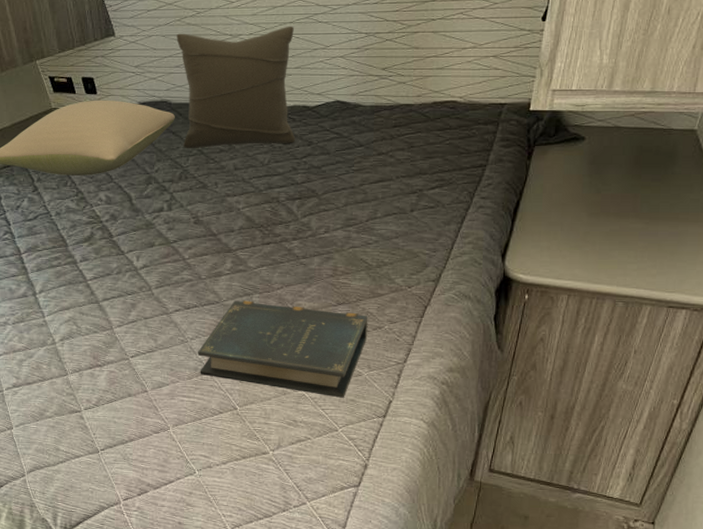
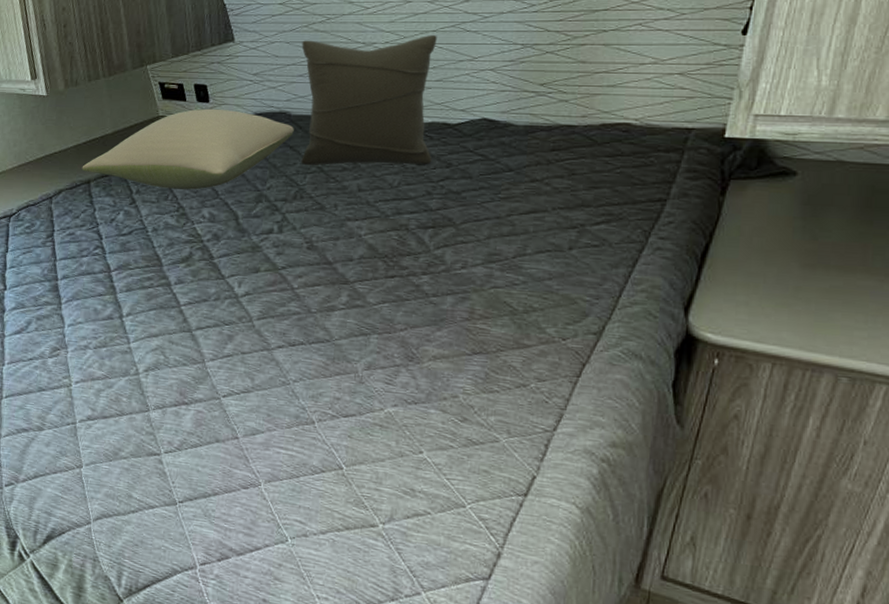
book: present [198,300,368,398] -> none [300,340,510,467]

